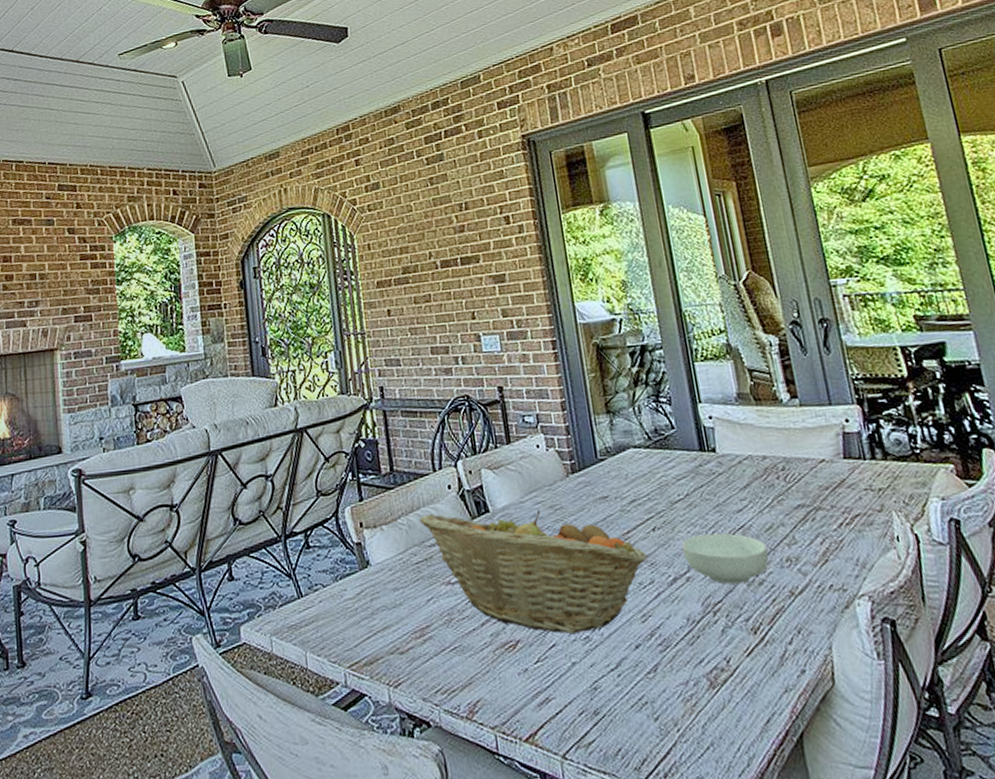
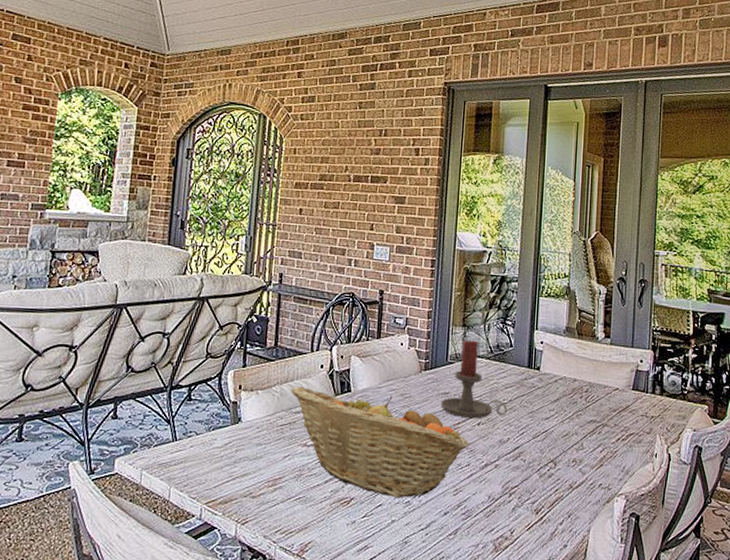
candle holder: none [600,427,687,525] -> present [440,340,508,419]
cereal bowl: present [681,533,769,584] -> none [497,433,561,474]

